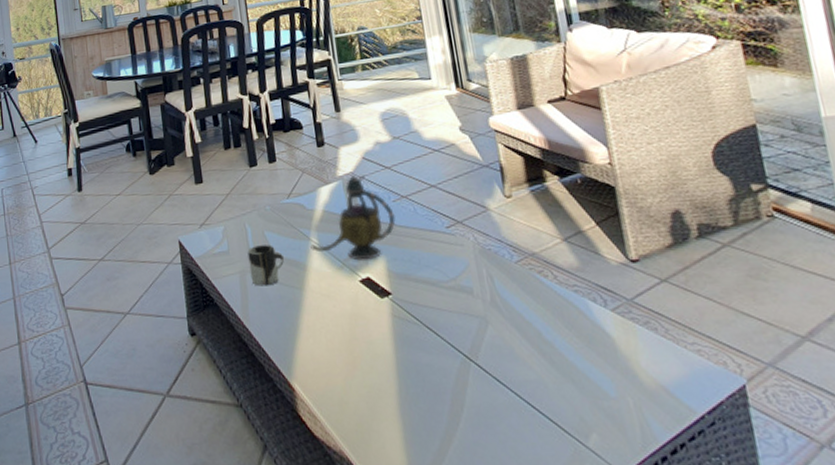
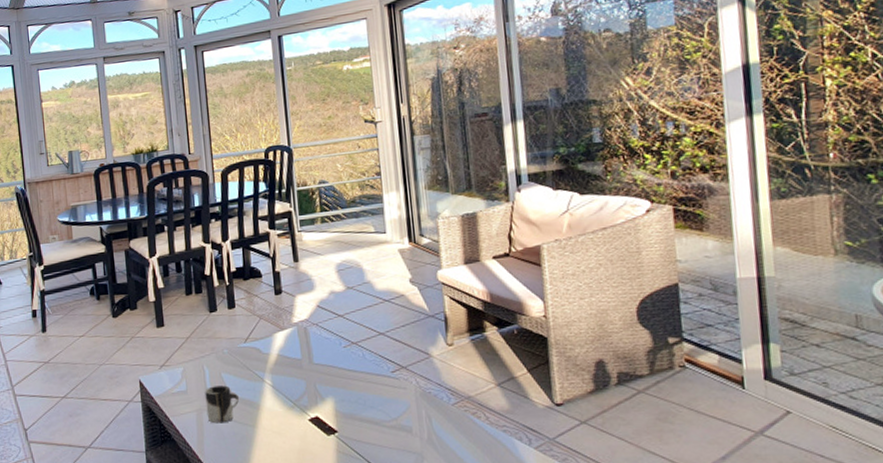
teapot: present [310,174,396,261] -> none [264,321,345,401]

